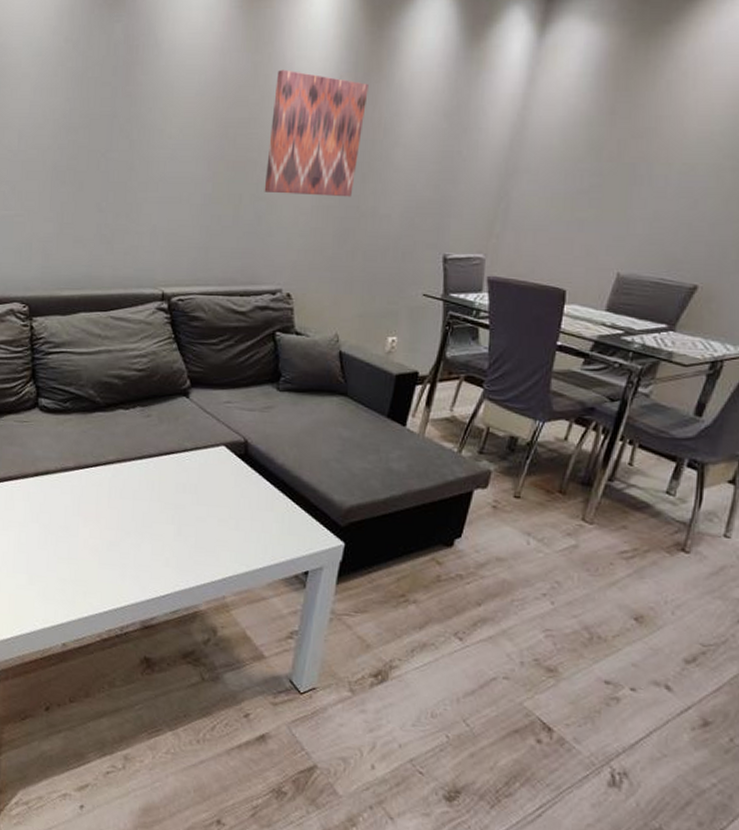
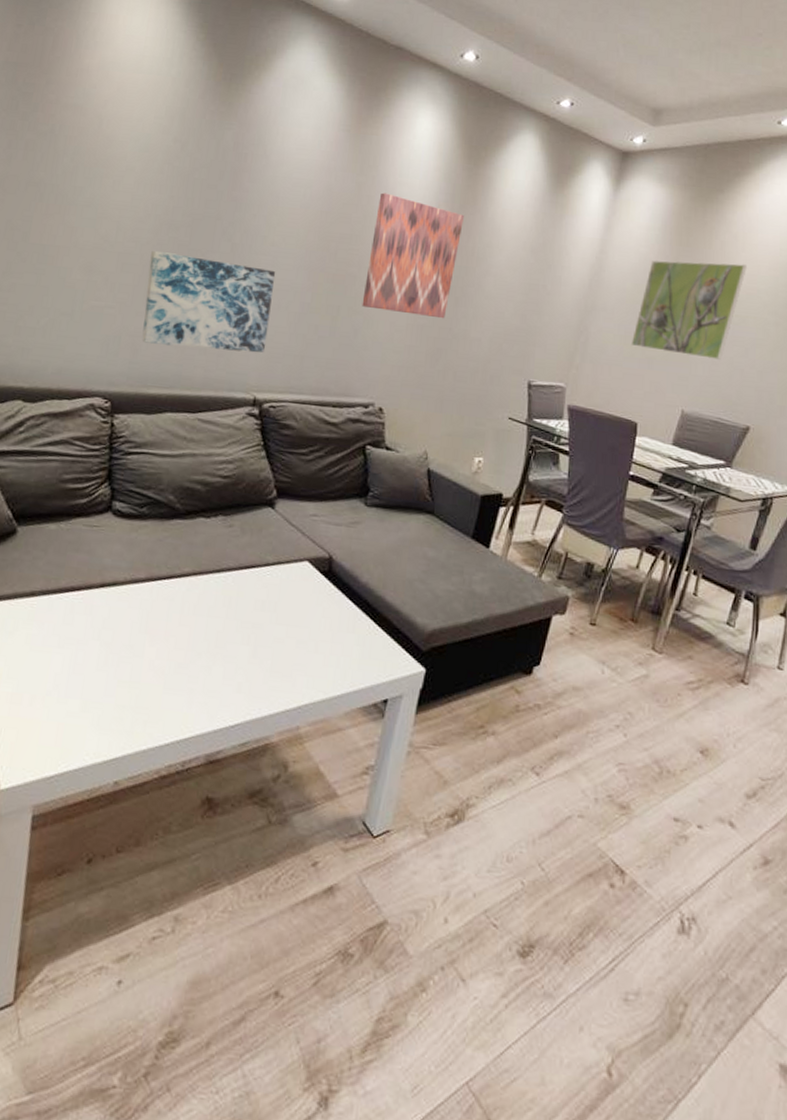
wall art: none [51,155,176,249] -> present [142,250,276,354]
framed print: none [558,104,698,215] -> present [631,260,747,360]

